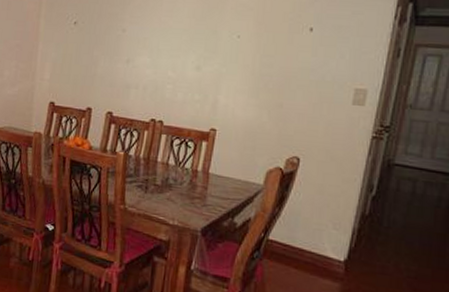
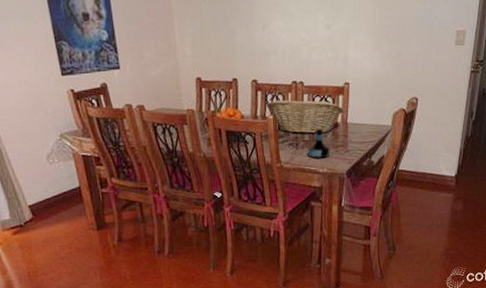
fruit basket: none [119,136,206,181] -> present [267,100,343,134]
tequila bottle: none [157,174,185,209] -> present [307,128,330,159]

